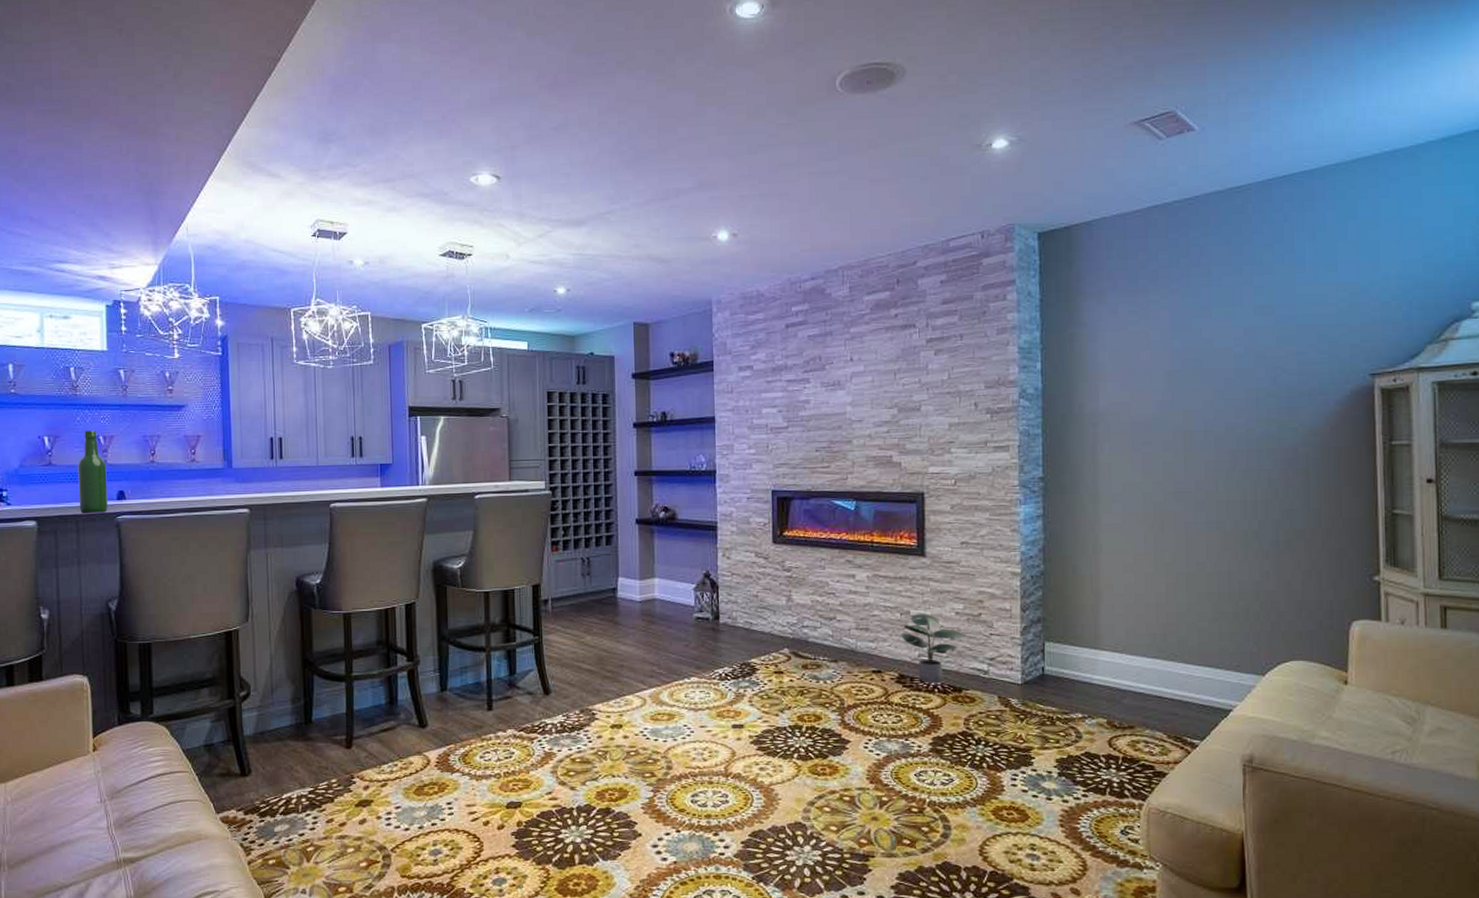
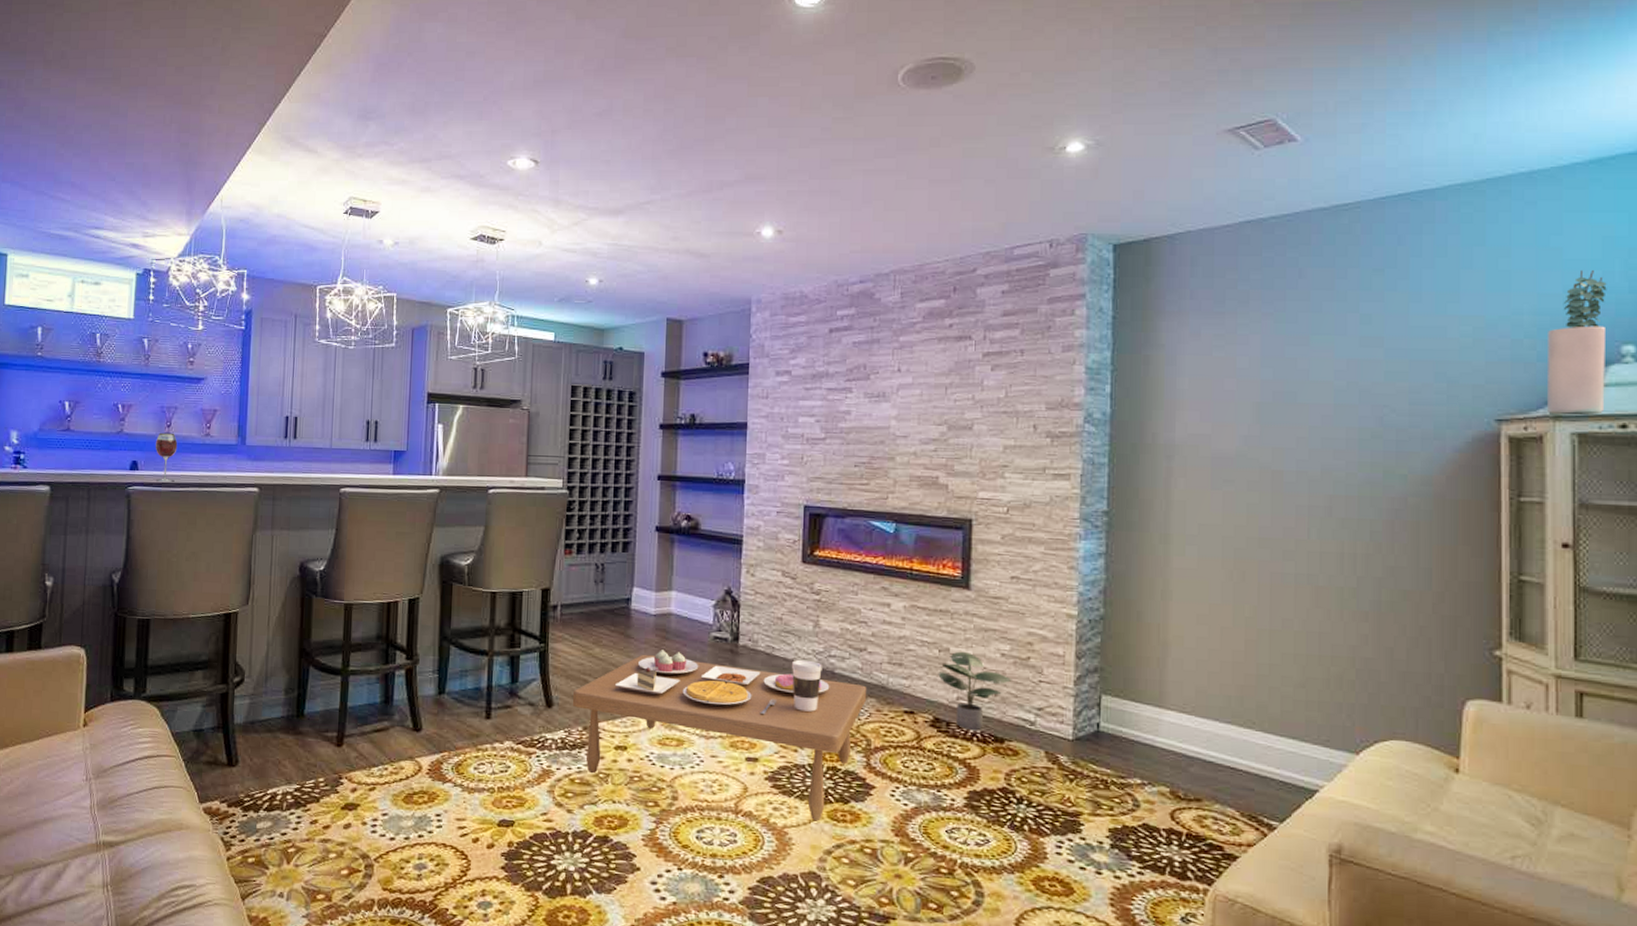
beer bottle: present [77,430,108,514] -> none [92,398,123,483]
wineglass: none [140,461,164,510] -> present [155,432,178,483]
coffee table: none [568,632,839,777] -> present [572,650,867,822]
vase: none [1411,237,1459,367] -> present [1546,270,1607,416]

